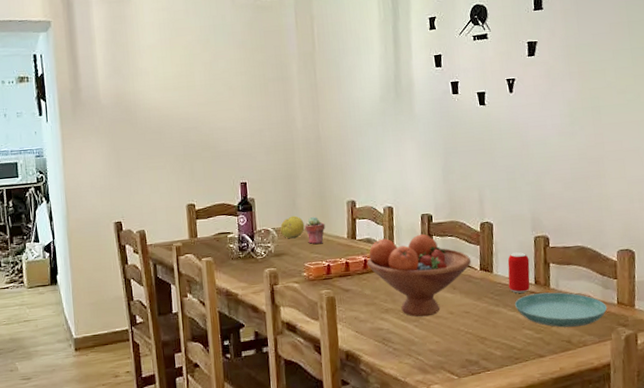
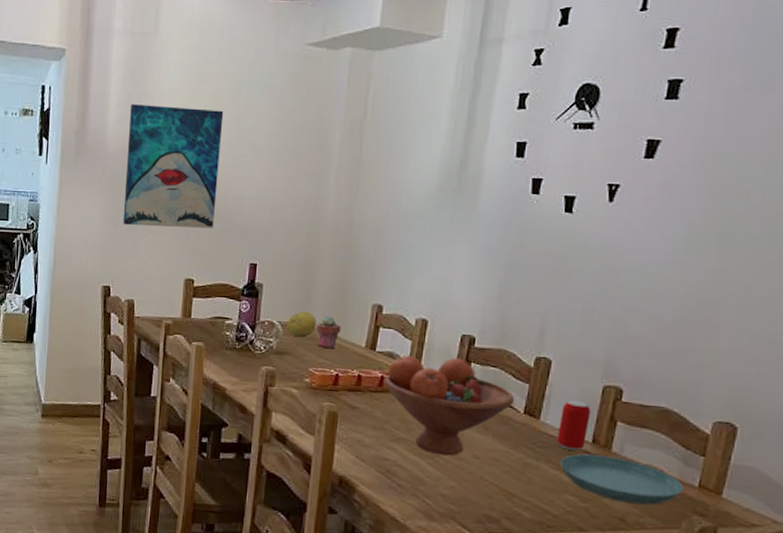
wall art: none [117,58,204,166] -> present [122,104,224,228]

